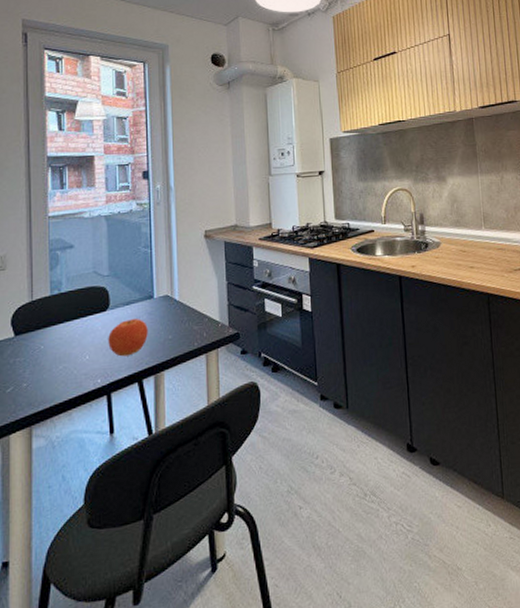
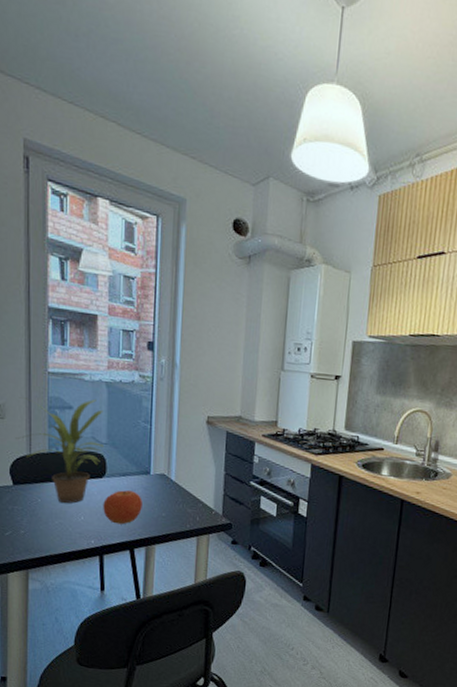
potted plant: none [17,233,106,346] -> present [15,397,104,504]

